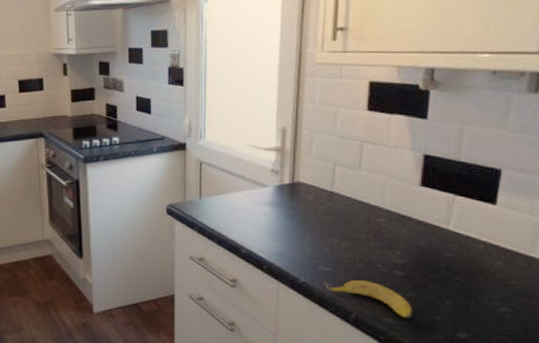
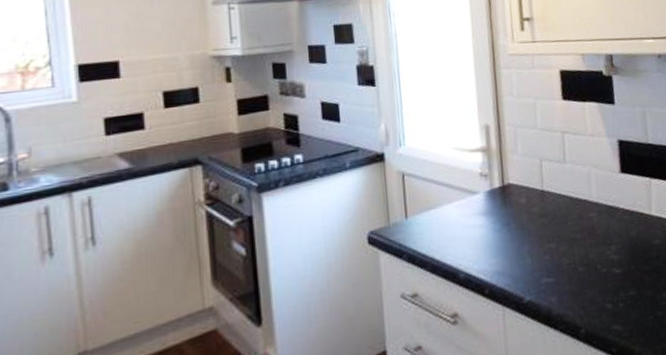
banana: present [324,279,412,319] -> none [549,285,637,322]

